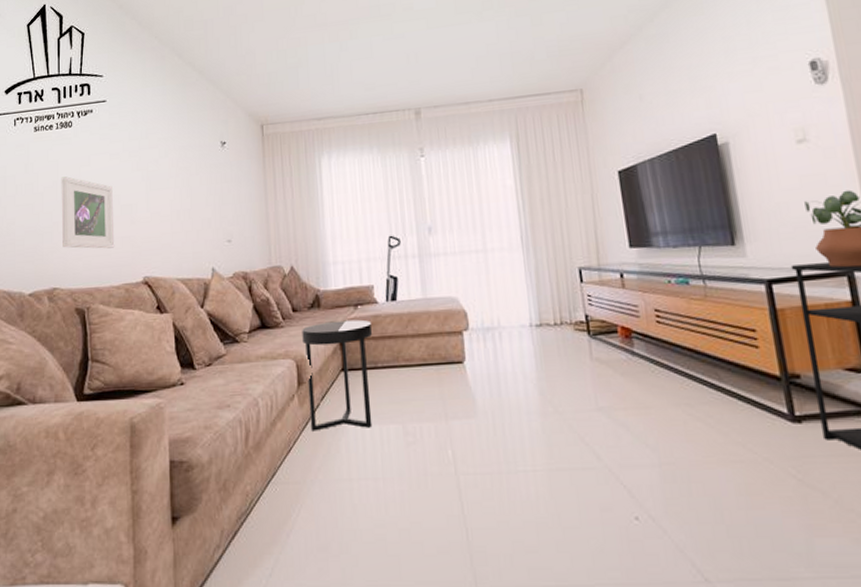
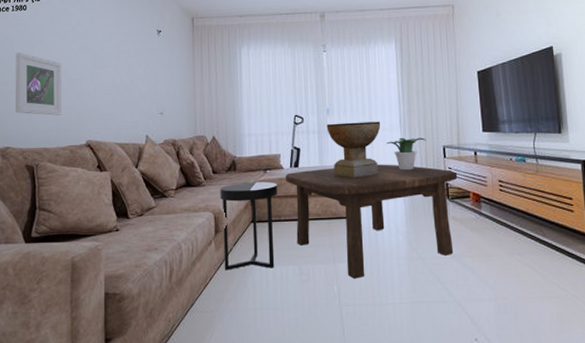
coffee table: none [380,293,600,440] -> present [285,164,458,279]
decorative bowl: none [429,239,498,313] -> present [326,121,381,179]
potted plant: none [506,258,556,301] -> present [387,137,426,171]

